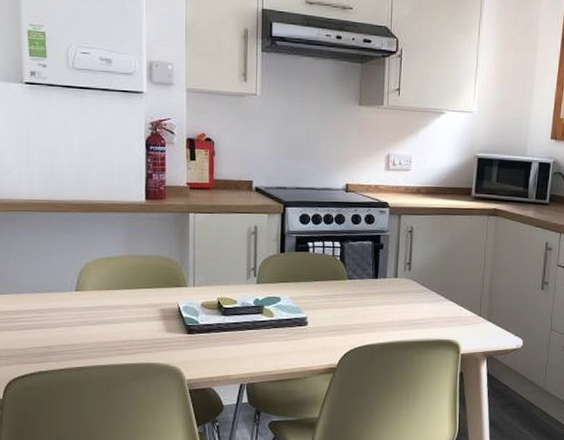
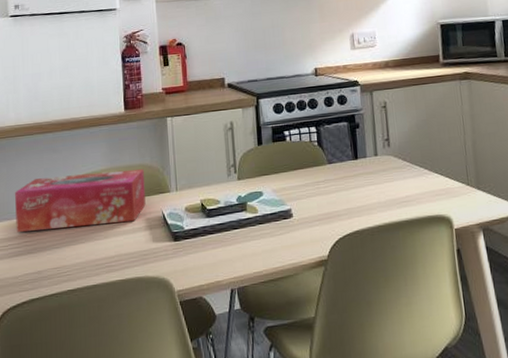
tissue box: none [25,257,162,311] -> present [14,169,146,232]

